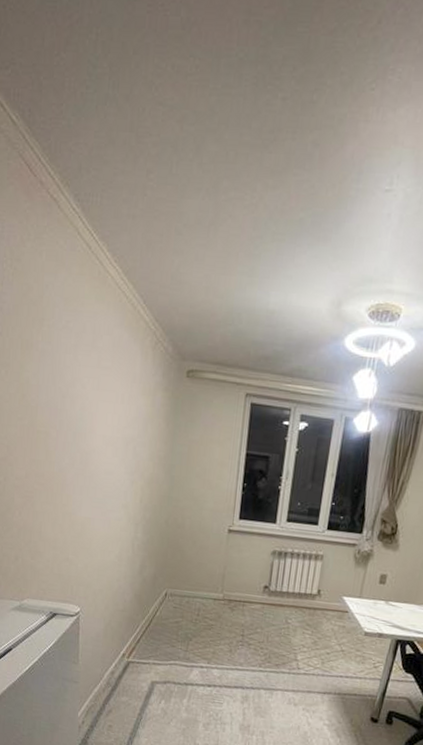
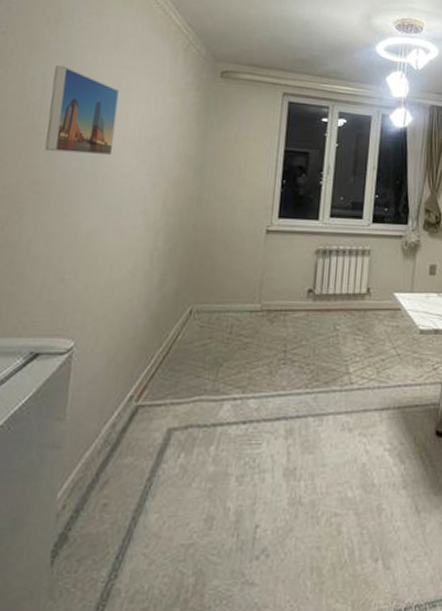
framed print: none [43,366,98,454] -> present [44,65,119,156]

